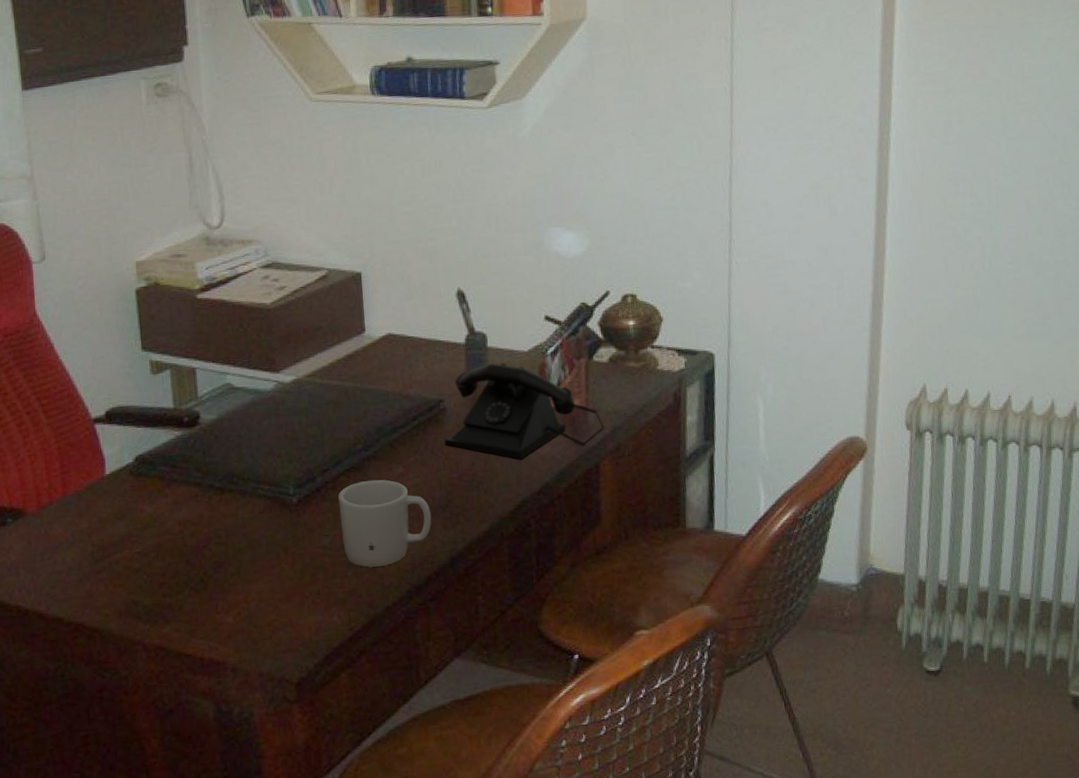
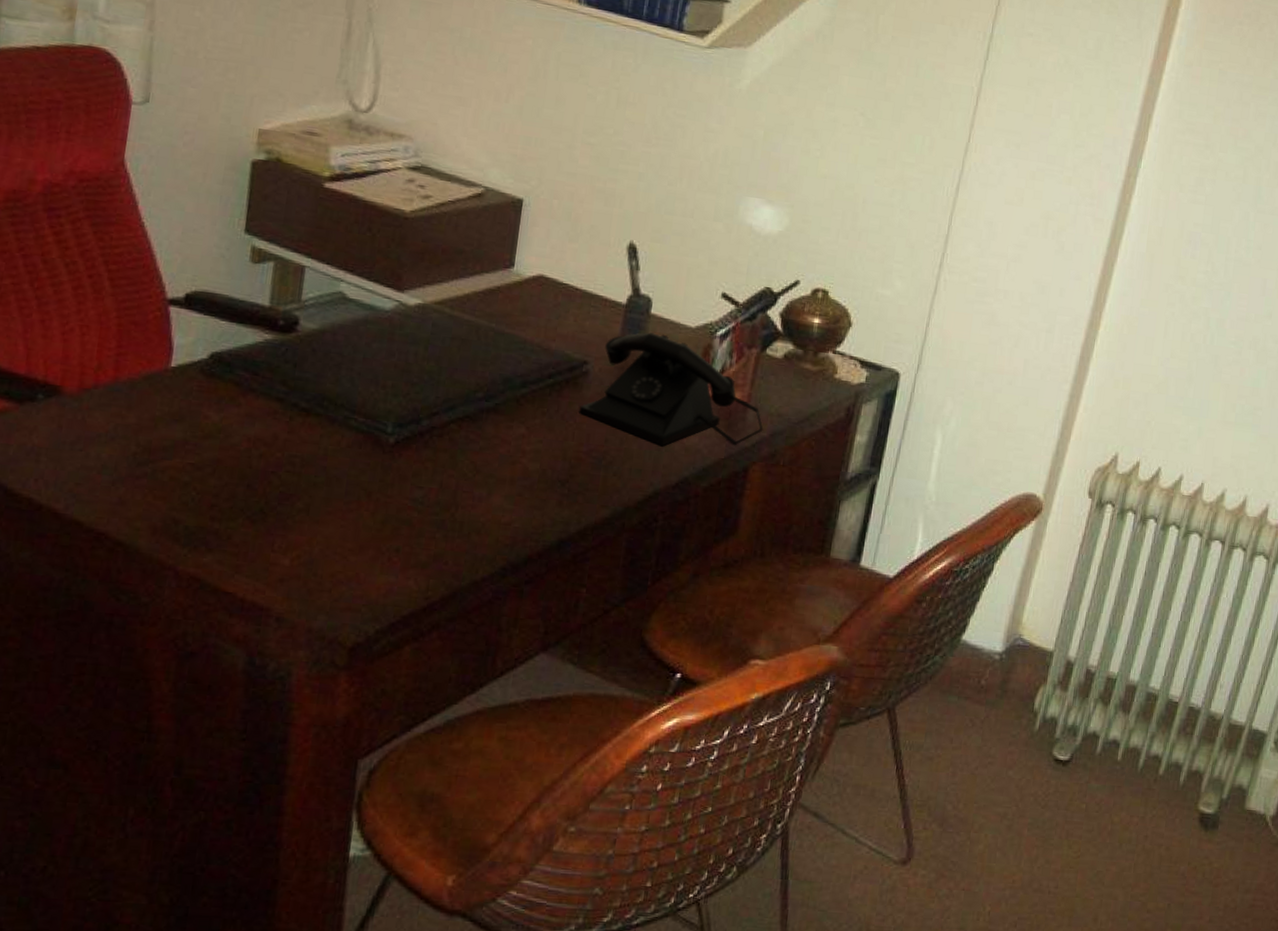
mug: present [338,479,432,568] -> none [437,434,548,535]

